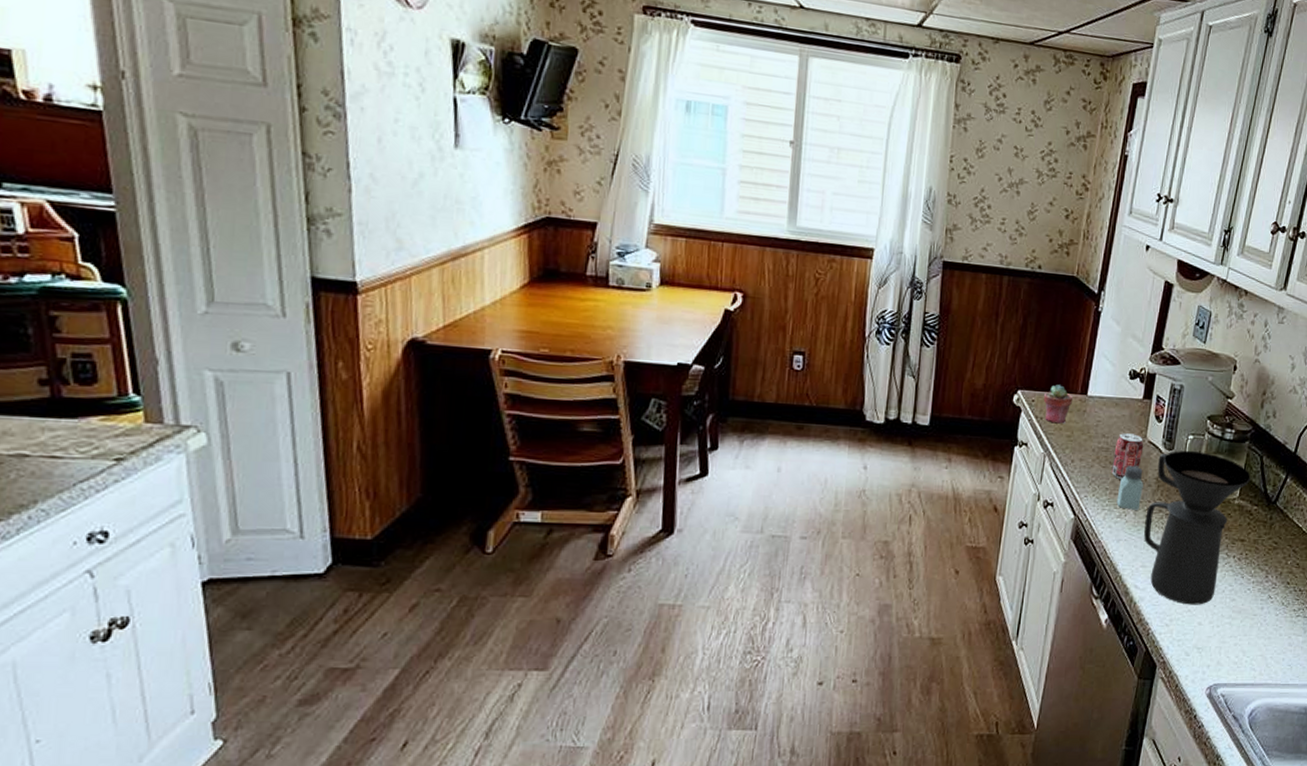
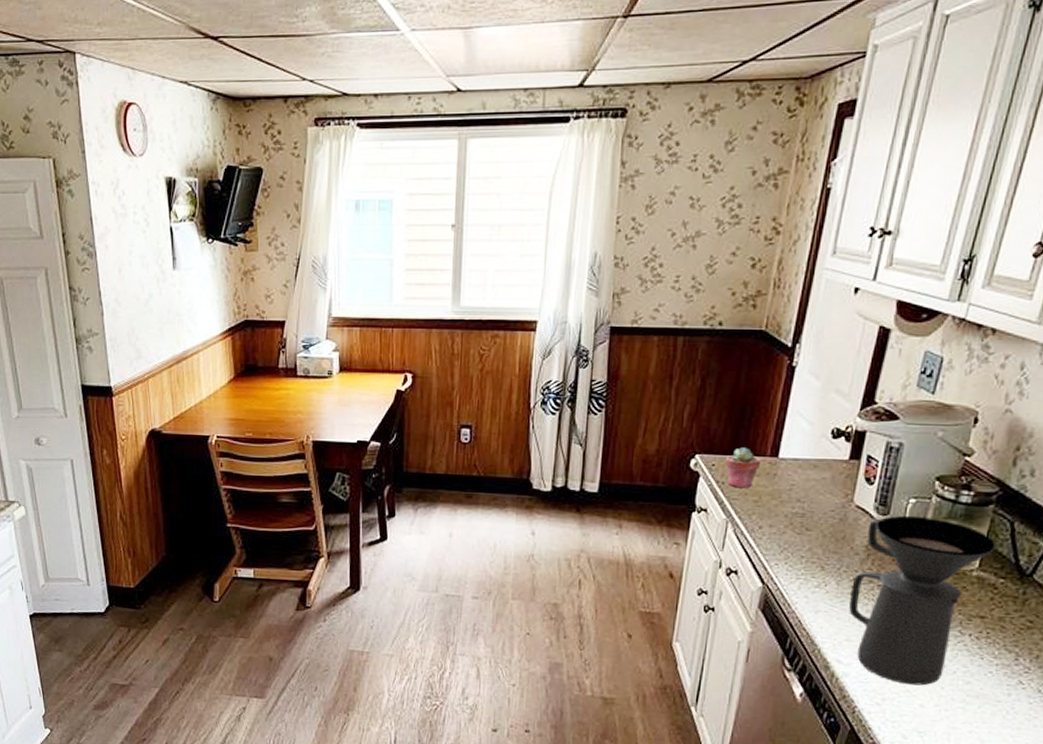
beverage can: present [1111,433,1144,479] -> none [808,497,850,547]
saltshaker: present [1116,465,1143,510] -> none [814,532,849,580]

